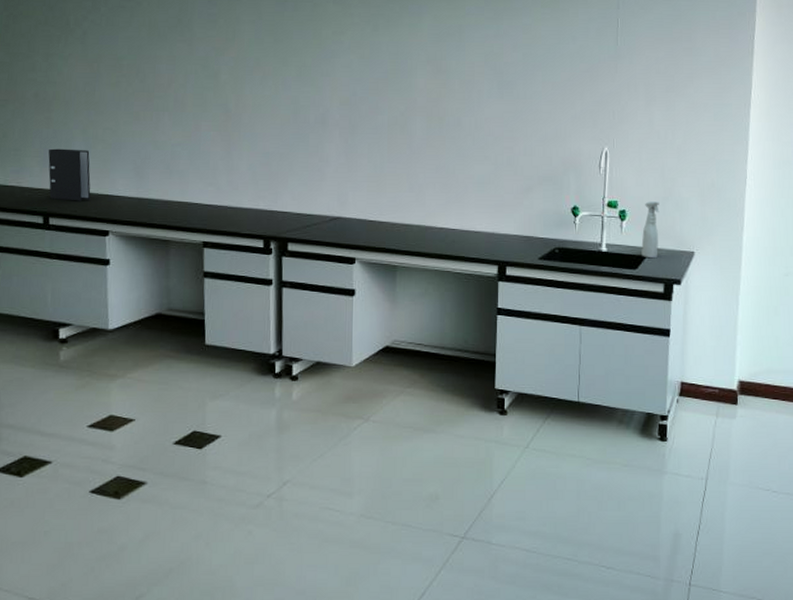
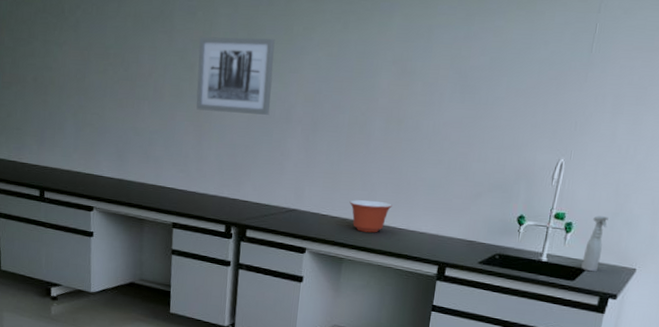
binder: present [48,148,91,201] -> none [44,129,79,179]
wall art: none [222,42,304,121] -> present [196,36,275,115]
mixing bowl: none [397,201,443,236] -> present [349,199,392,233]

